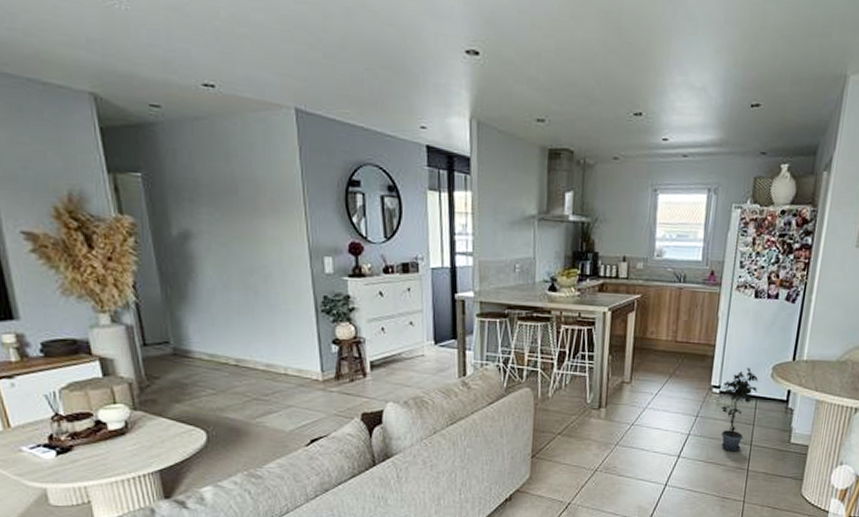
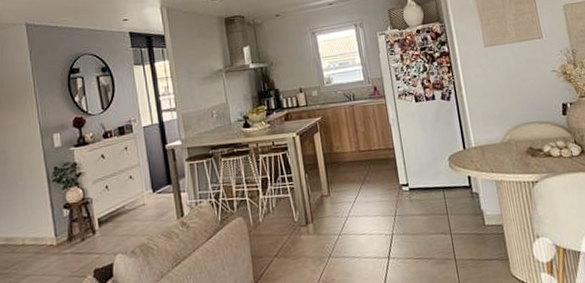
potted plant: present [720,367,759,452] -> none [409,162,443,244]

